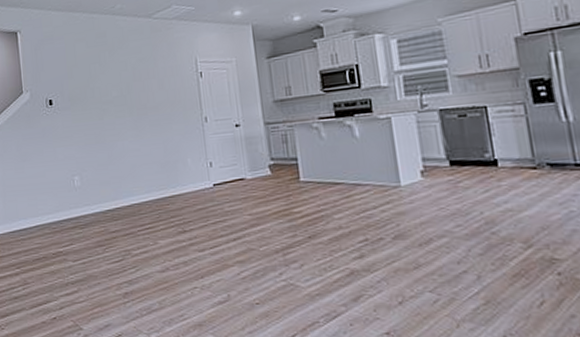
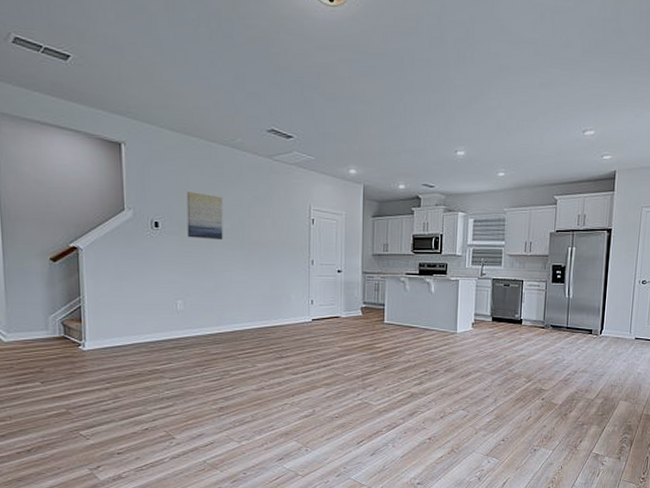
wall art: none [75,64,112,111] -> present [186,191,223,241]

